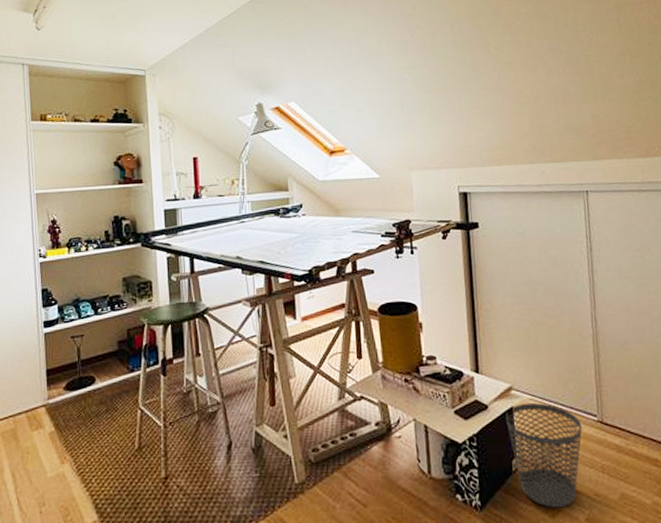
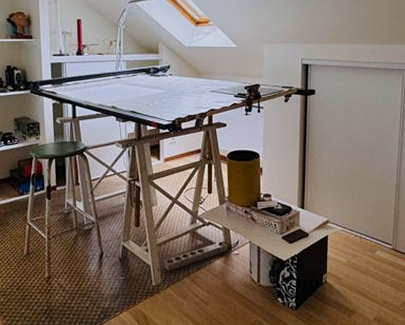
wastebasket: present [505,403,583,509] -> none [322,234,380,311]

